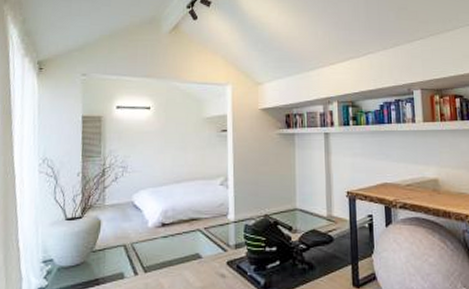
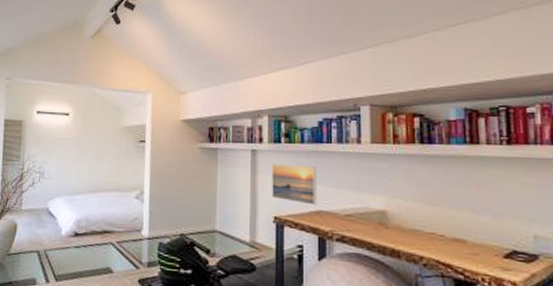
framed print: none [343,144,382,179] -> present [272,163,316,205]

